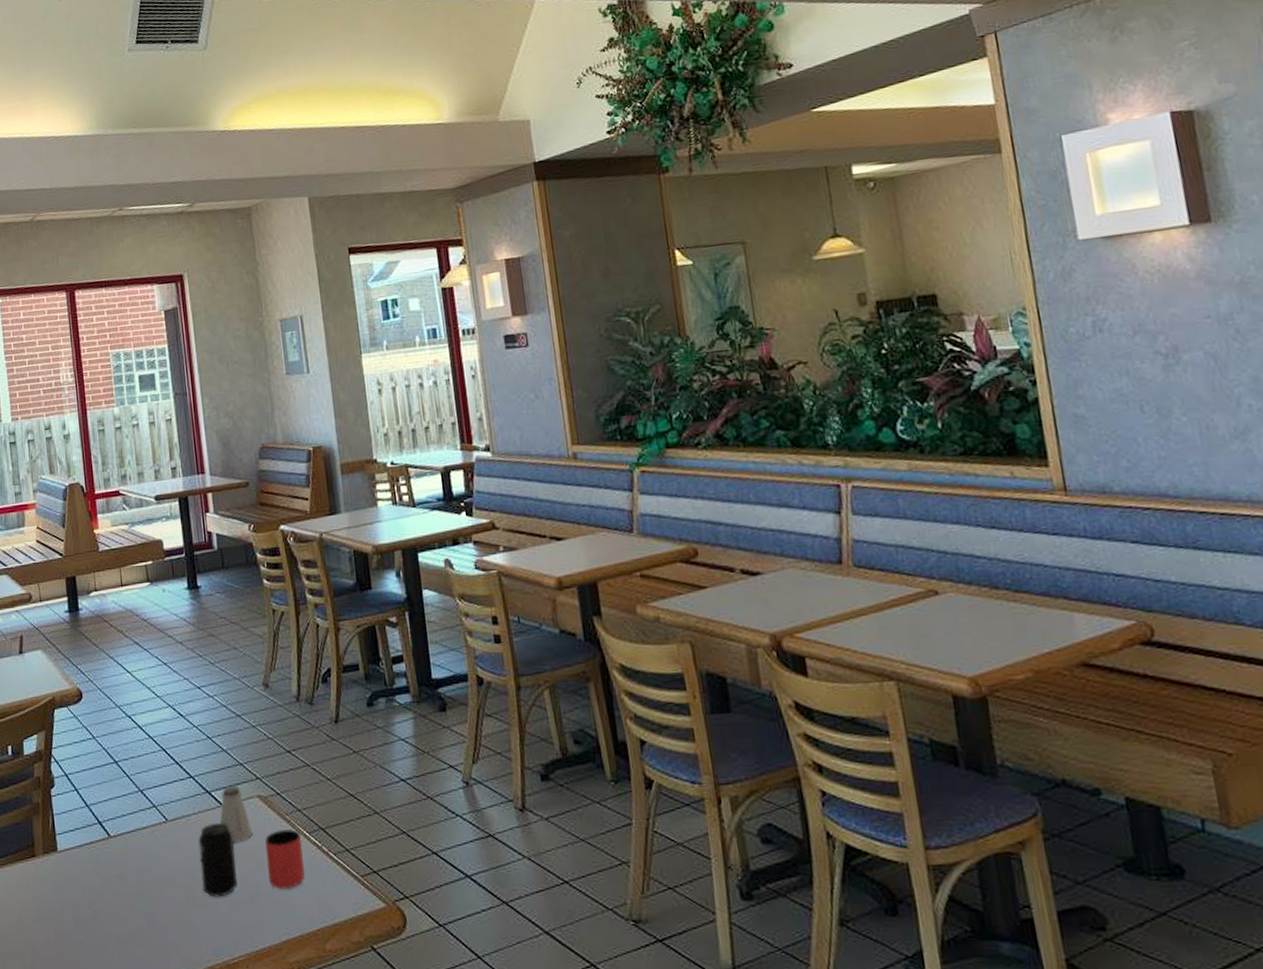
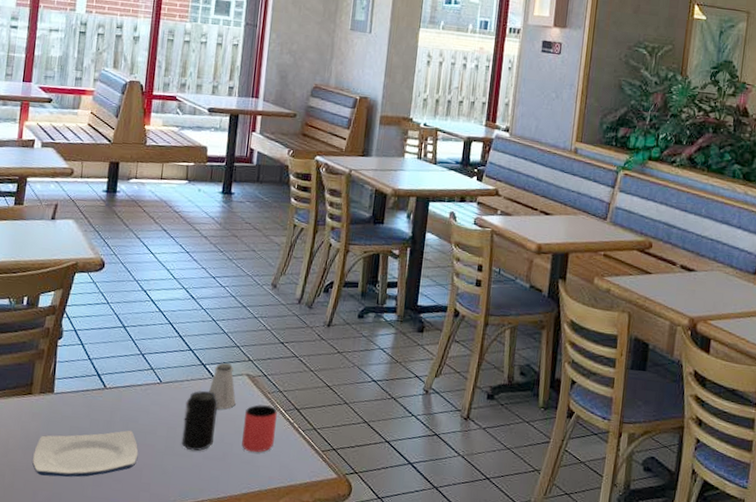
plate: none [49,882,160,950] -> present [32,430,139,477]

